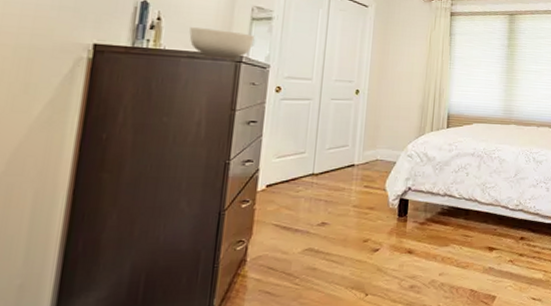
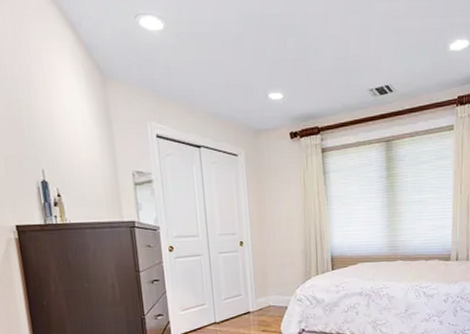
bowl: present [189,27,255,60] -> none [86,198,142,226]

